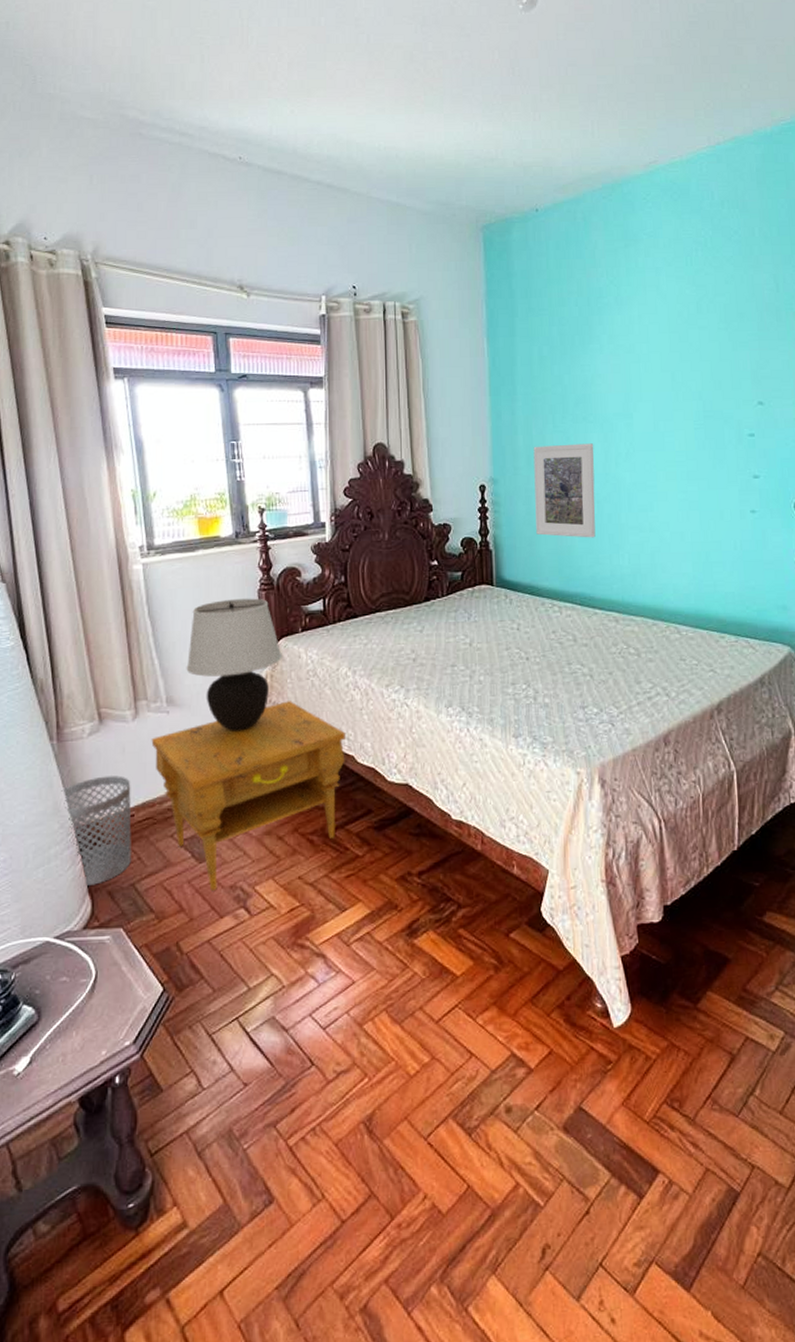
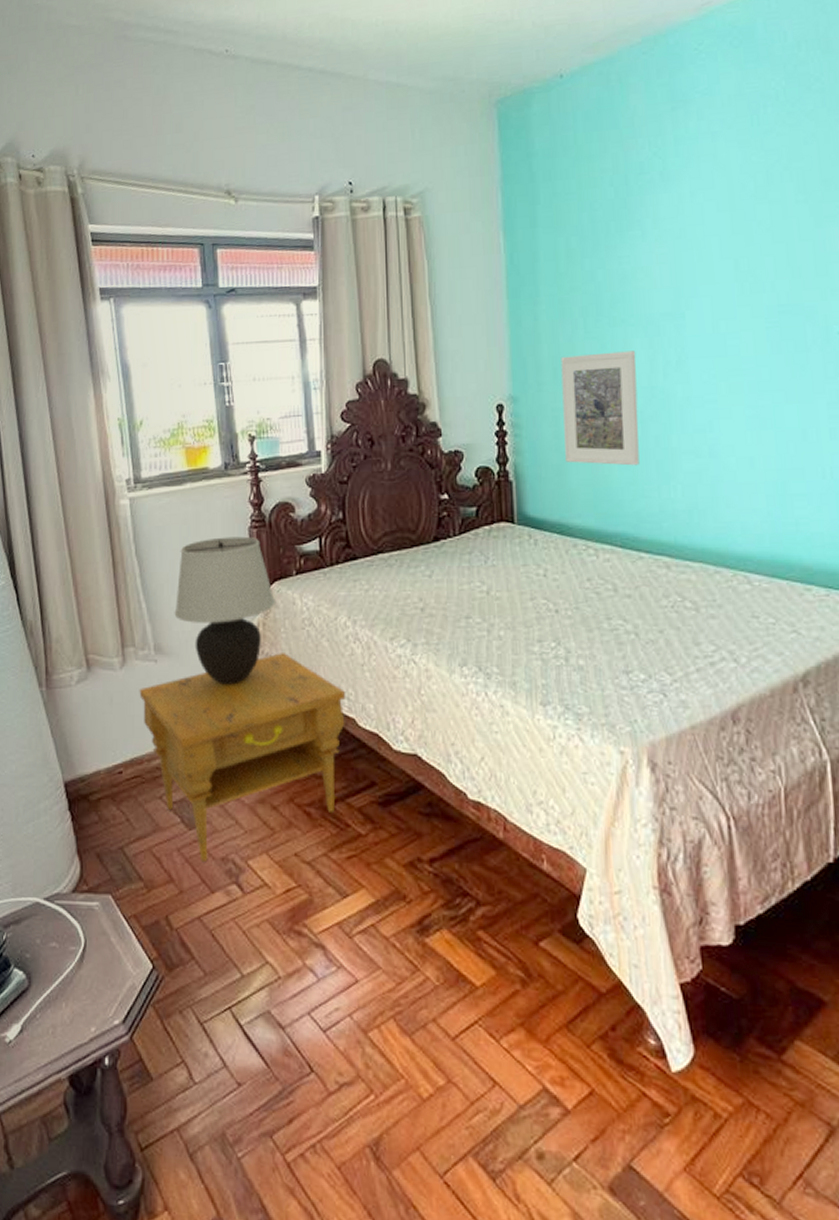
wastebasket: present [61,775,132,887] -> none [50,728,120,847]

